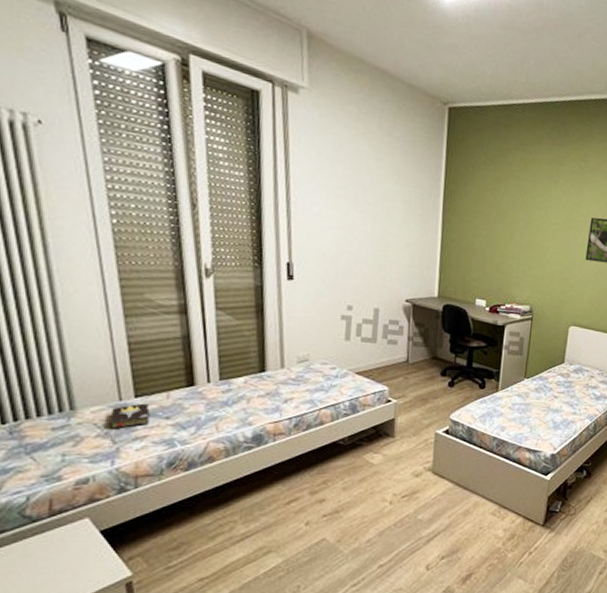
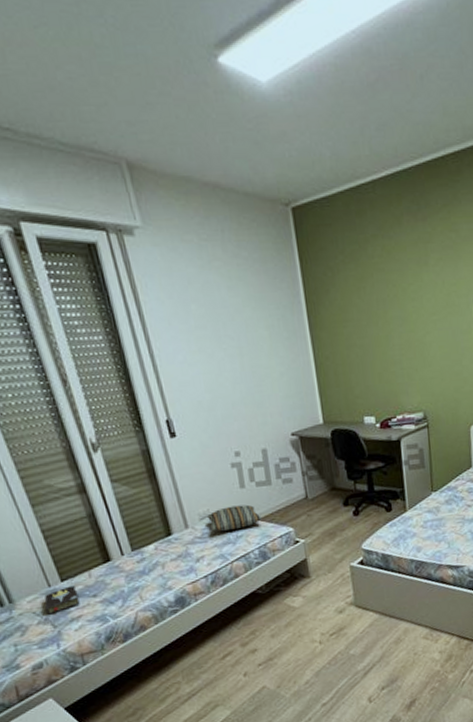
pillow: none [306,355,360,378] -> present [207,504,262,531]

